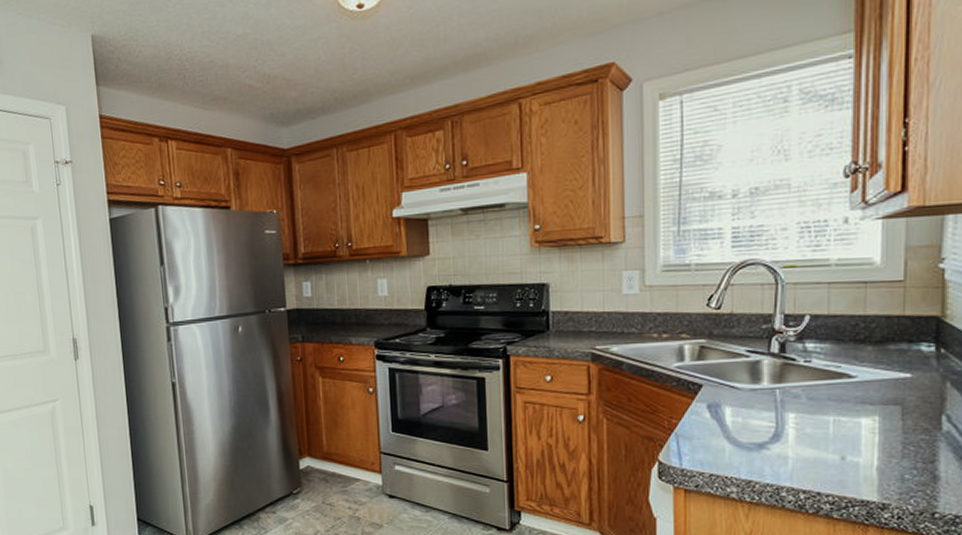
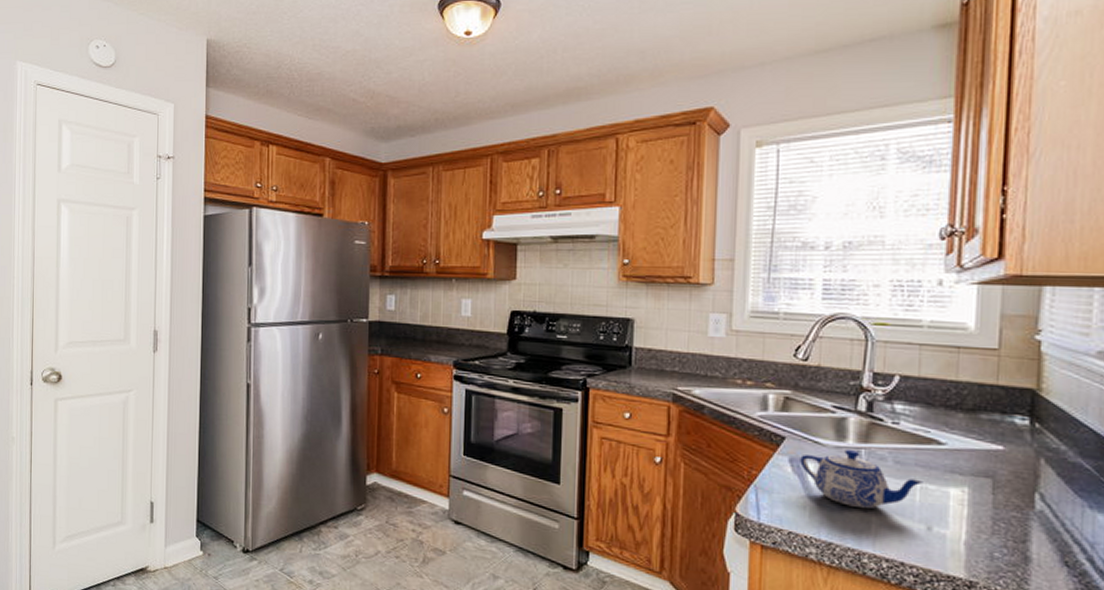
teapot: none [718,391,836,446] -> present [800,450,923,509]

